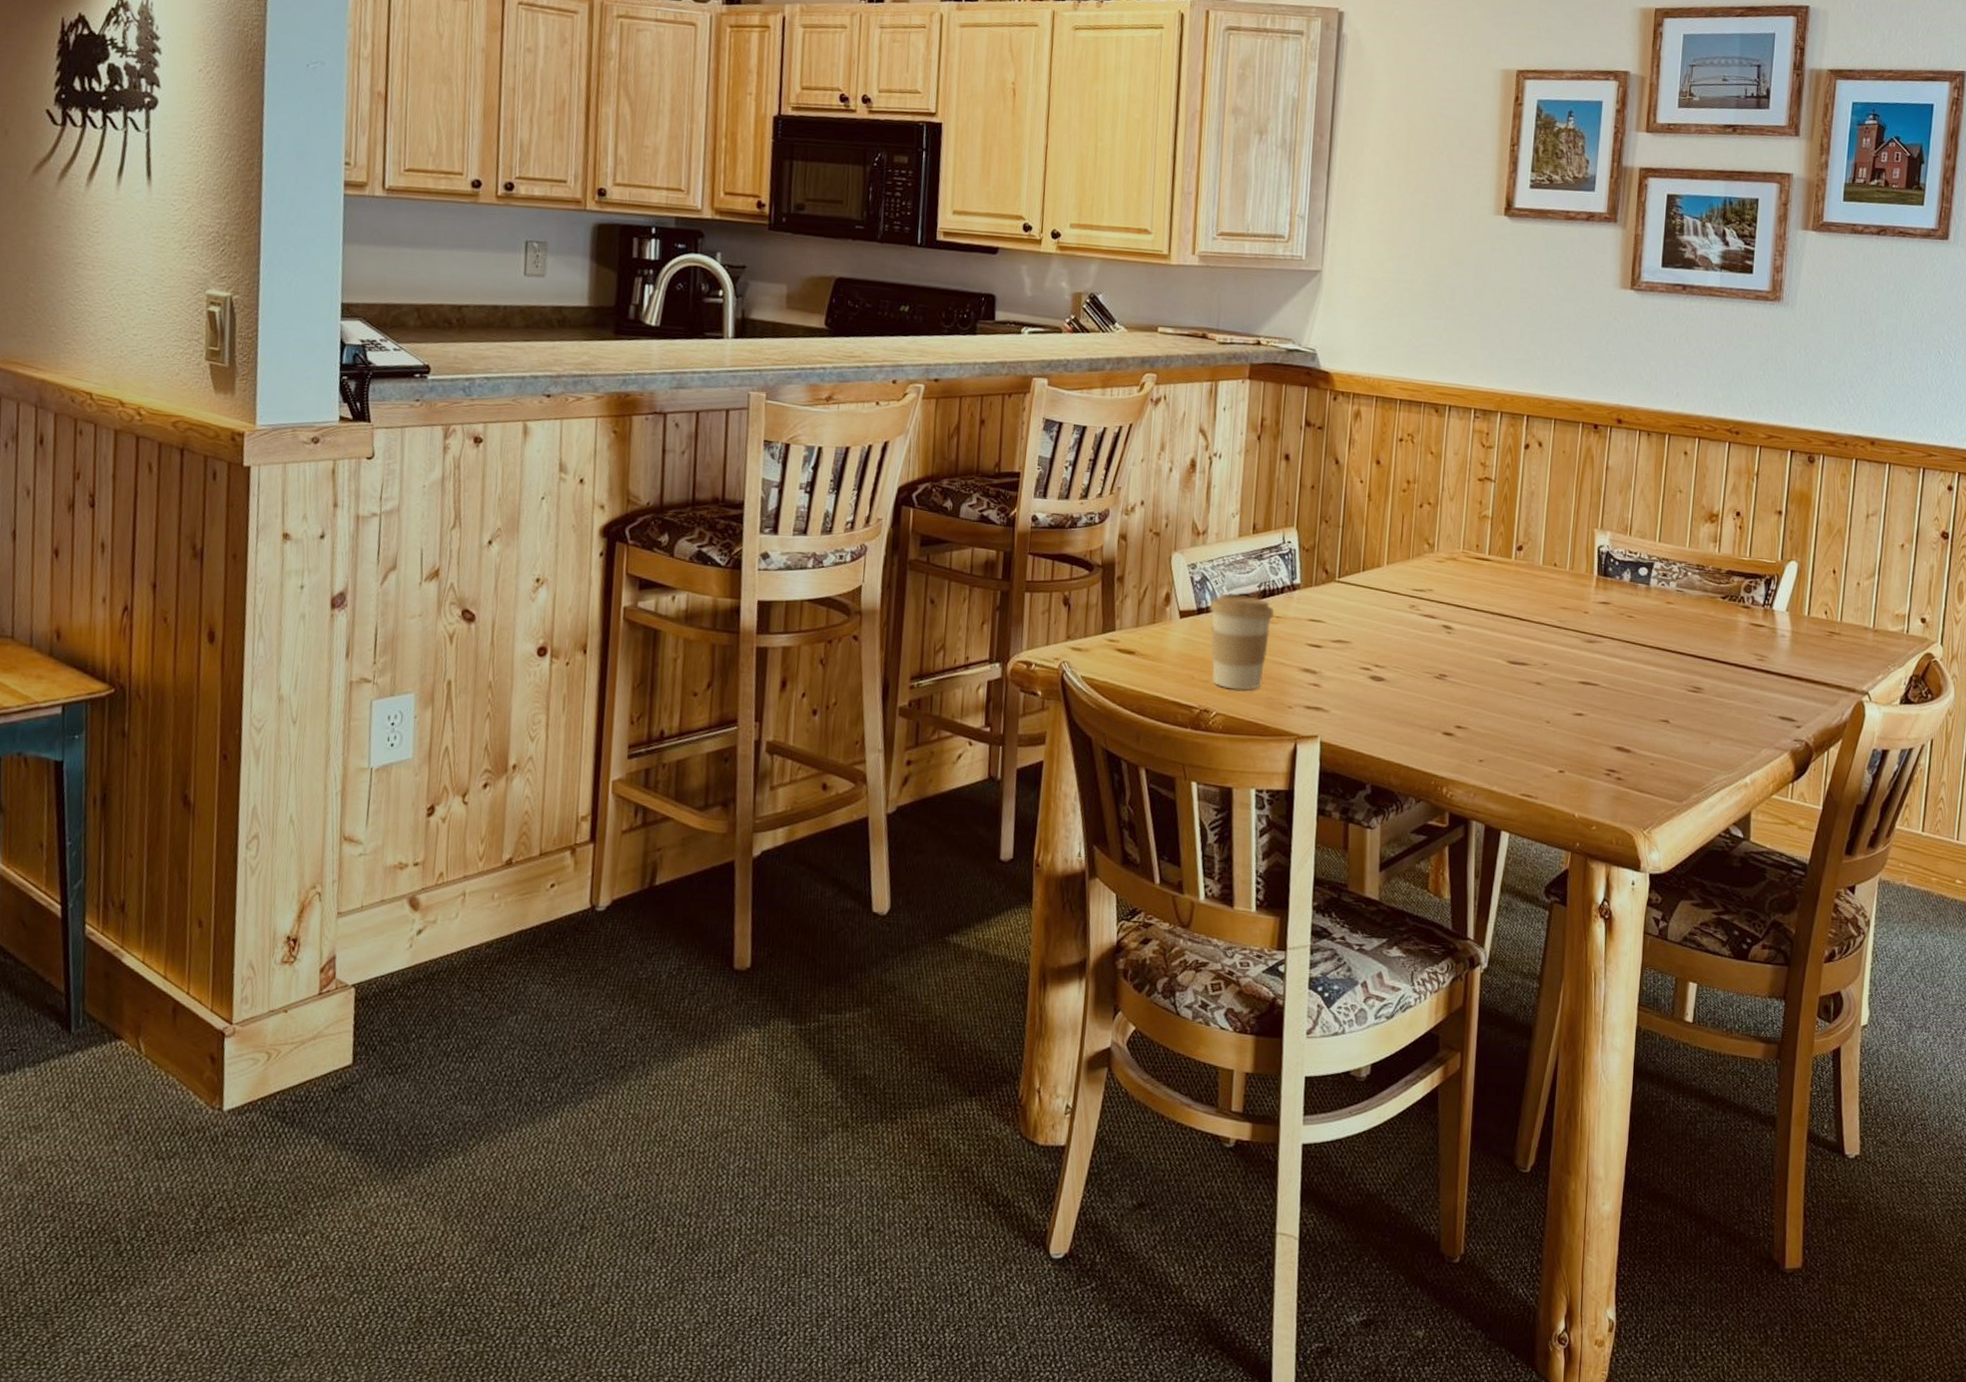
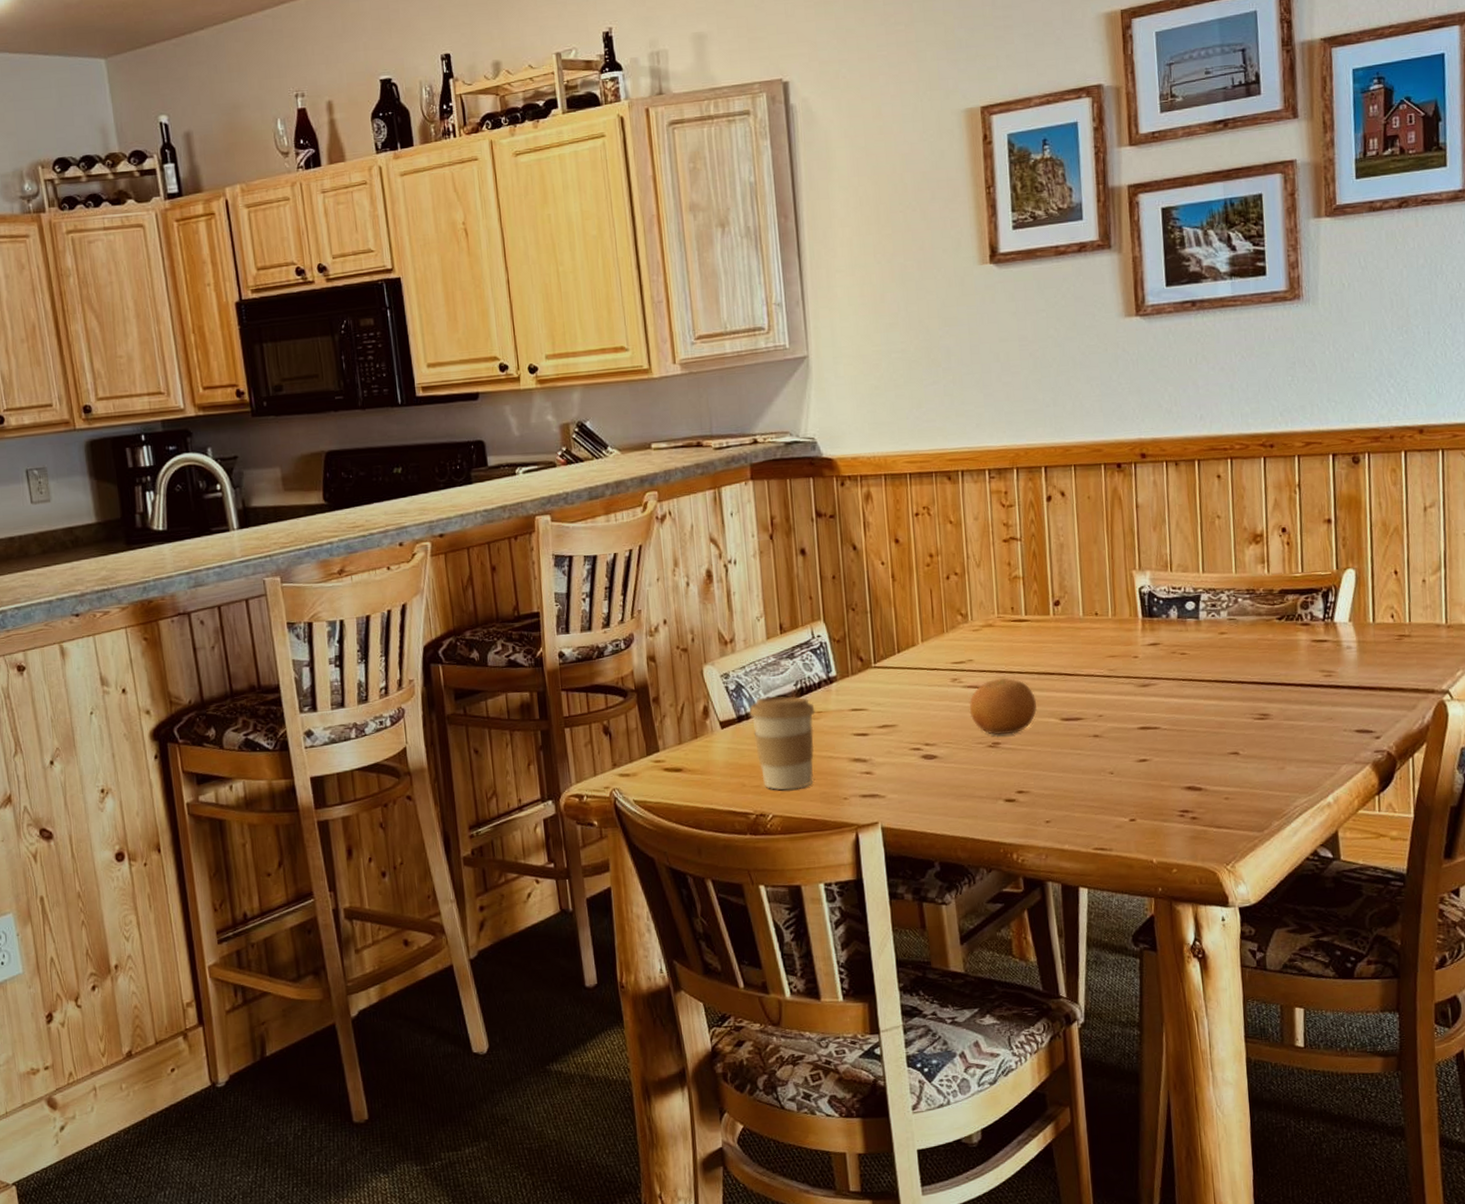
fruit: none [1422,611,1488,669] -> present [969,677,1037,736]

